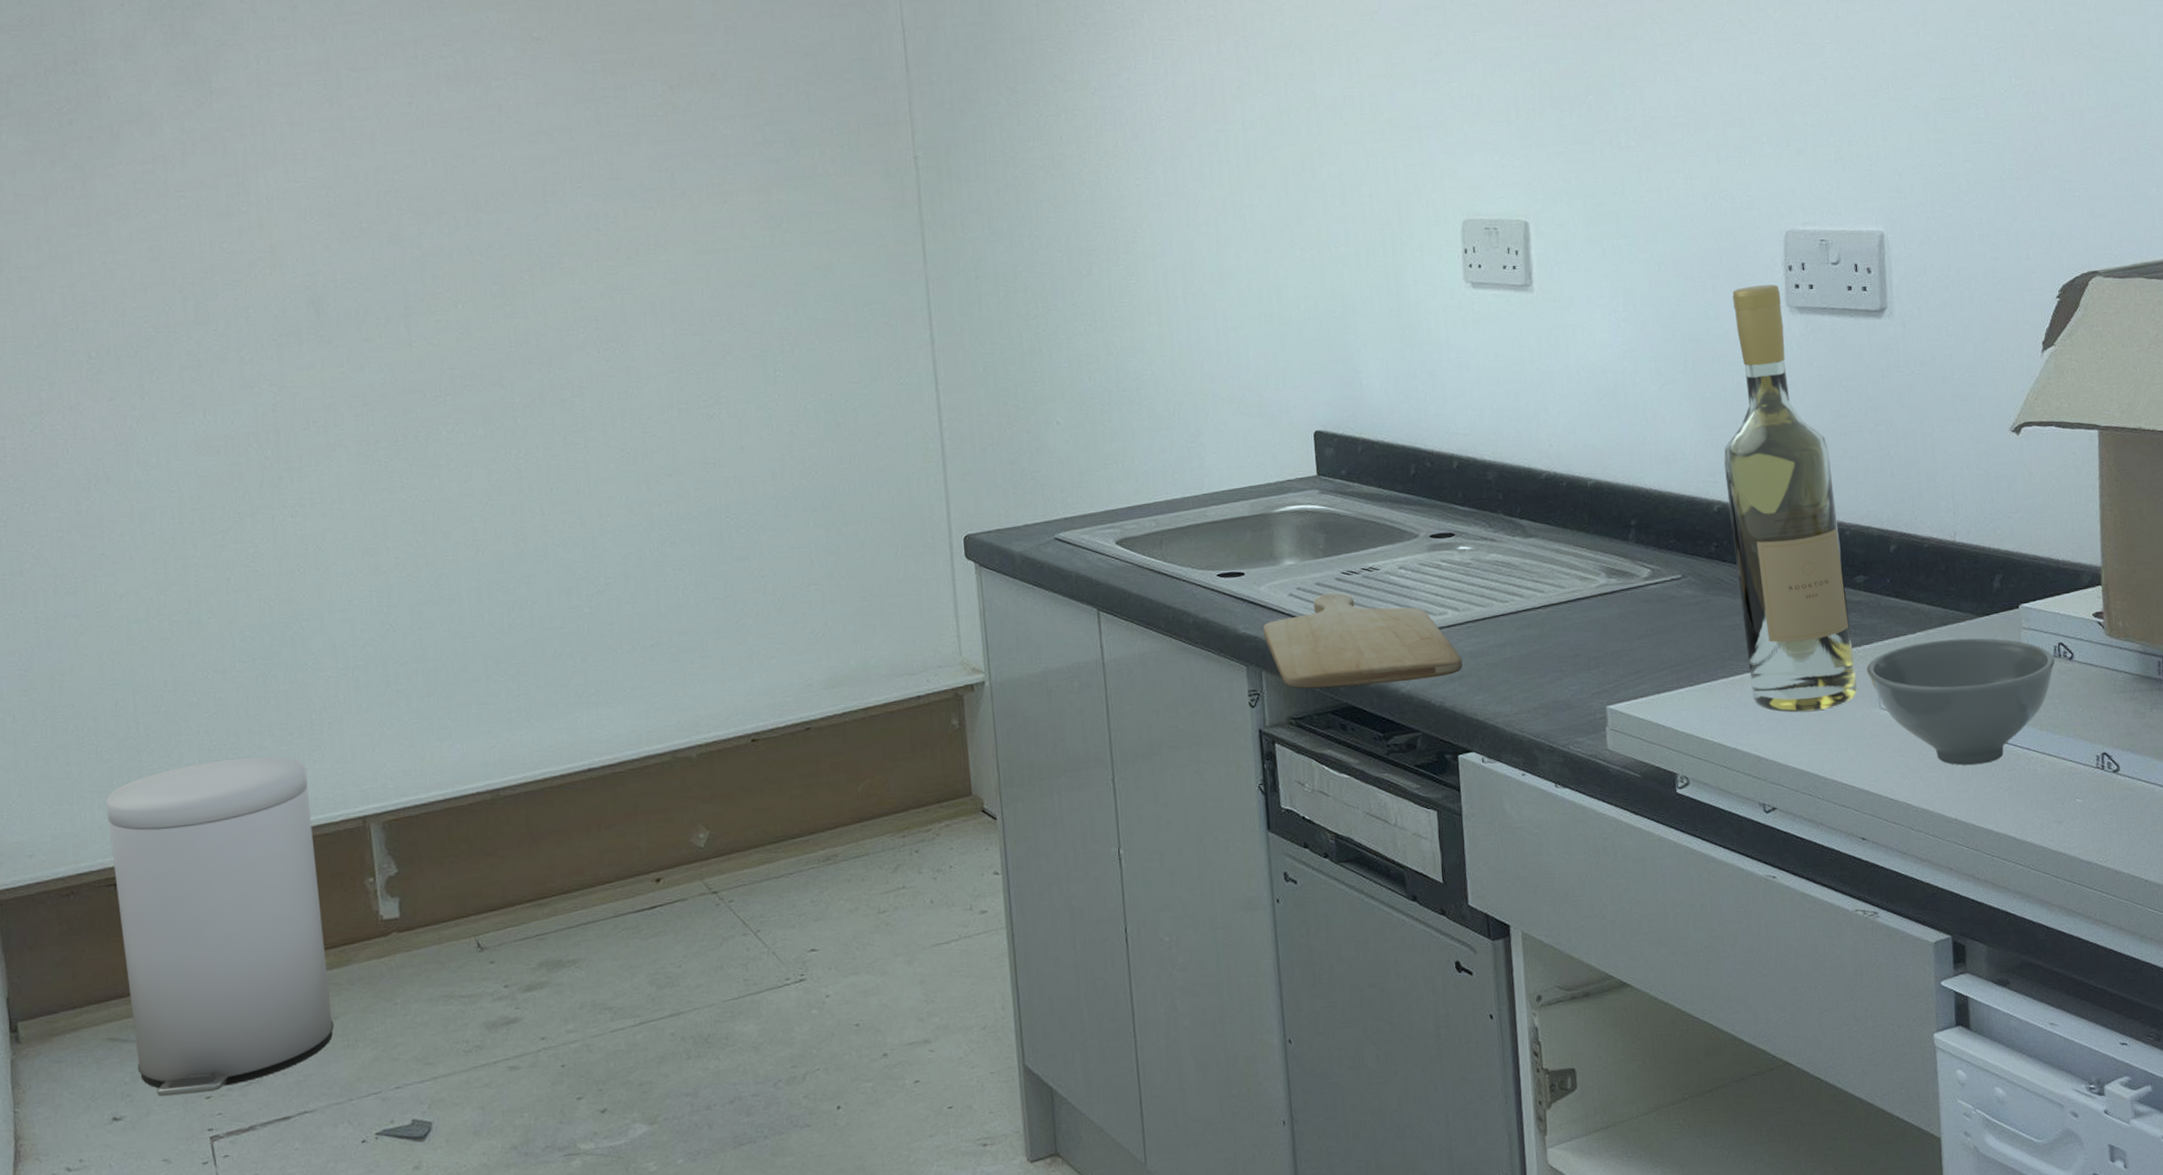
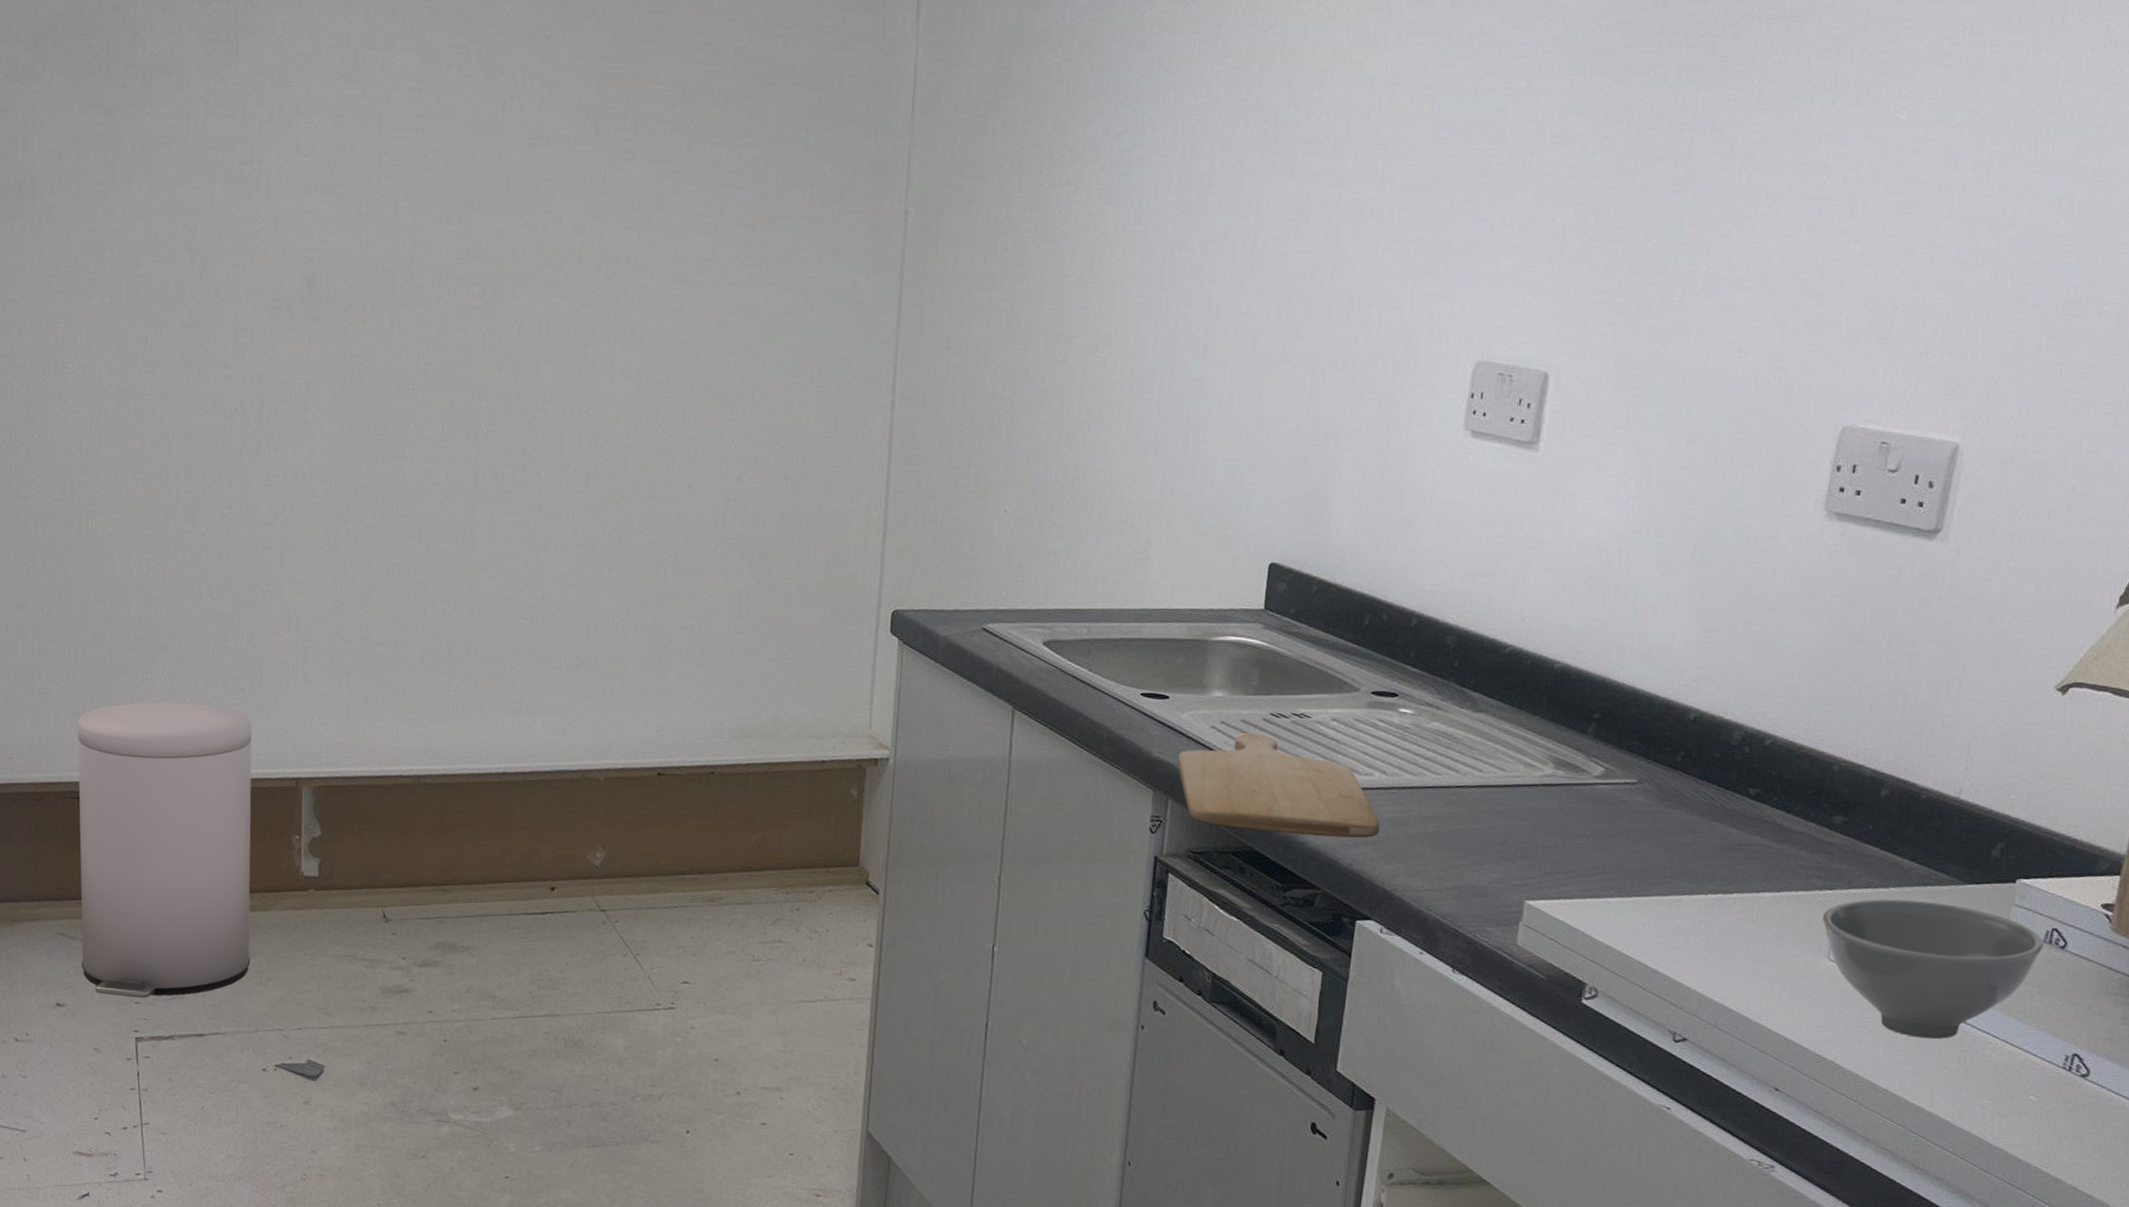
bottle: present [1723,284,1857,713] -> none [1688,481,1836,949]

